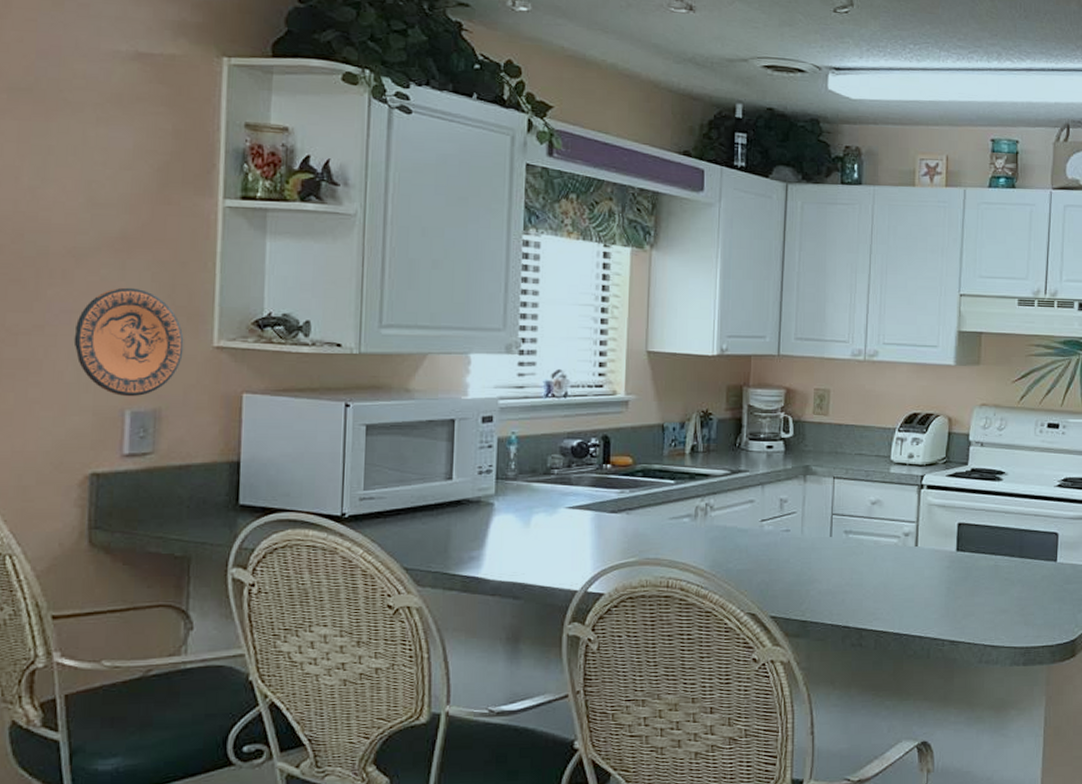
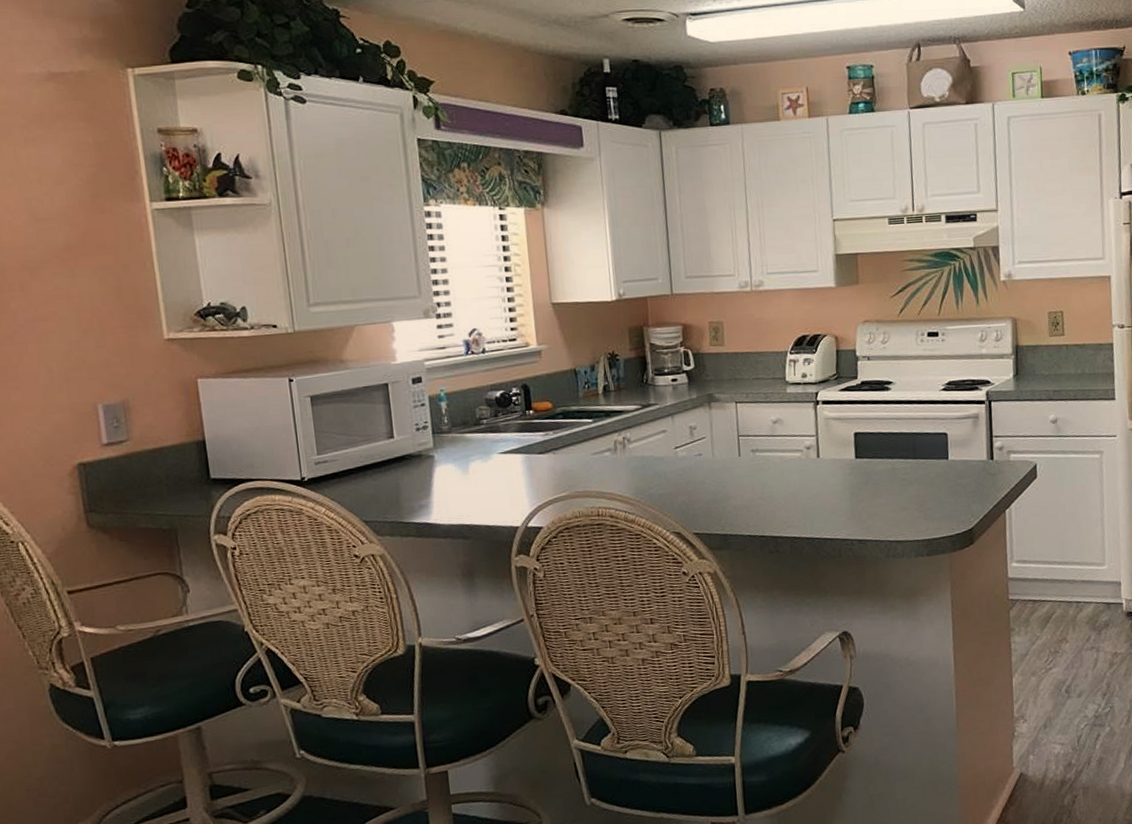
decorative plate: present [73,287,184,397] -> none [41,293,139,393]

